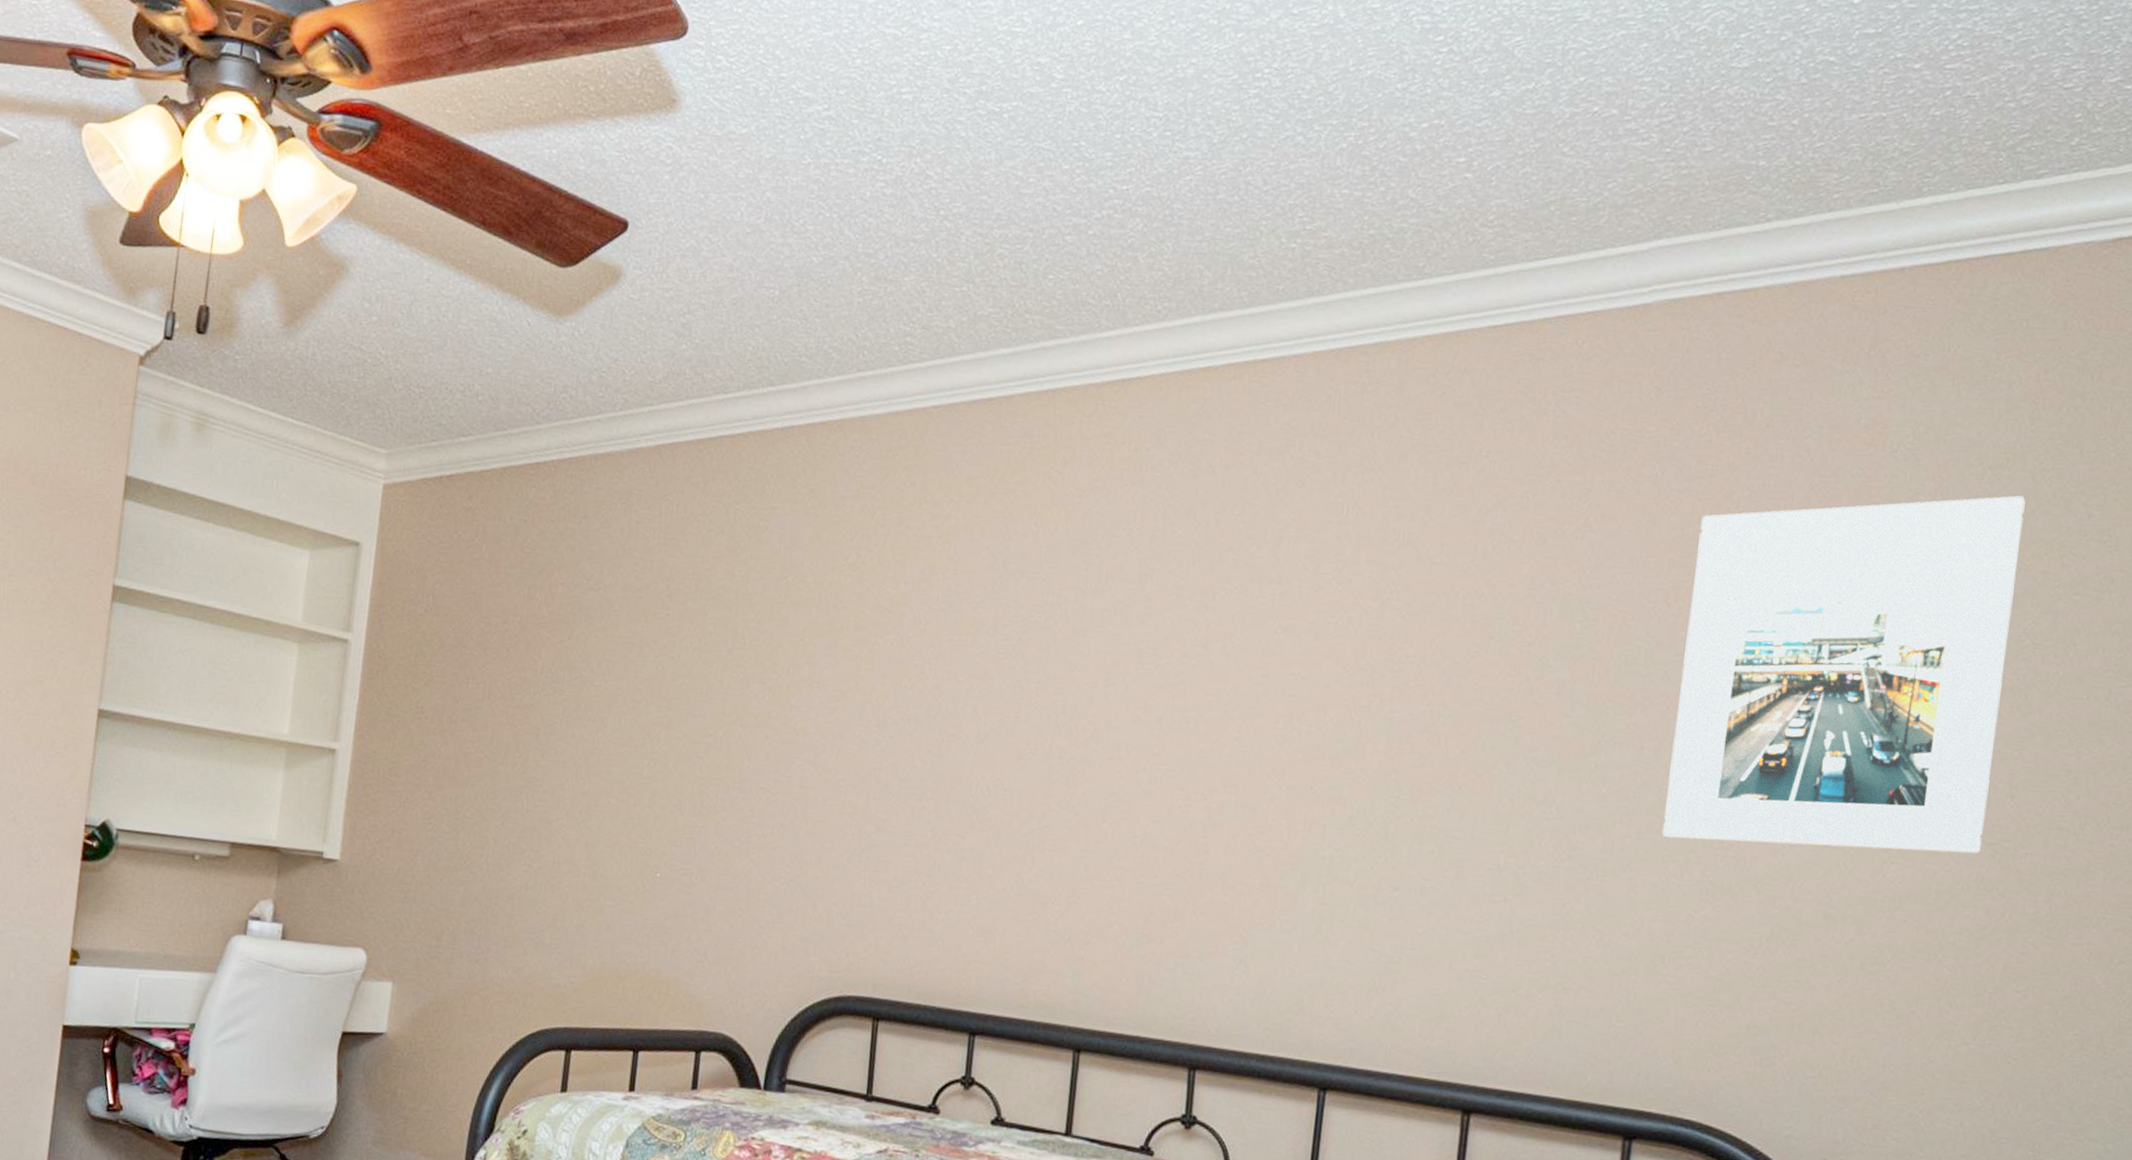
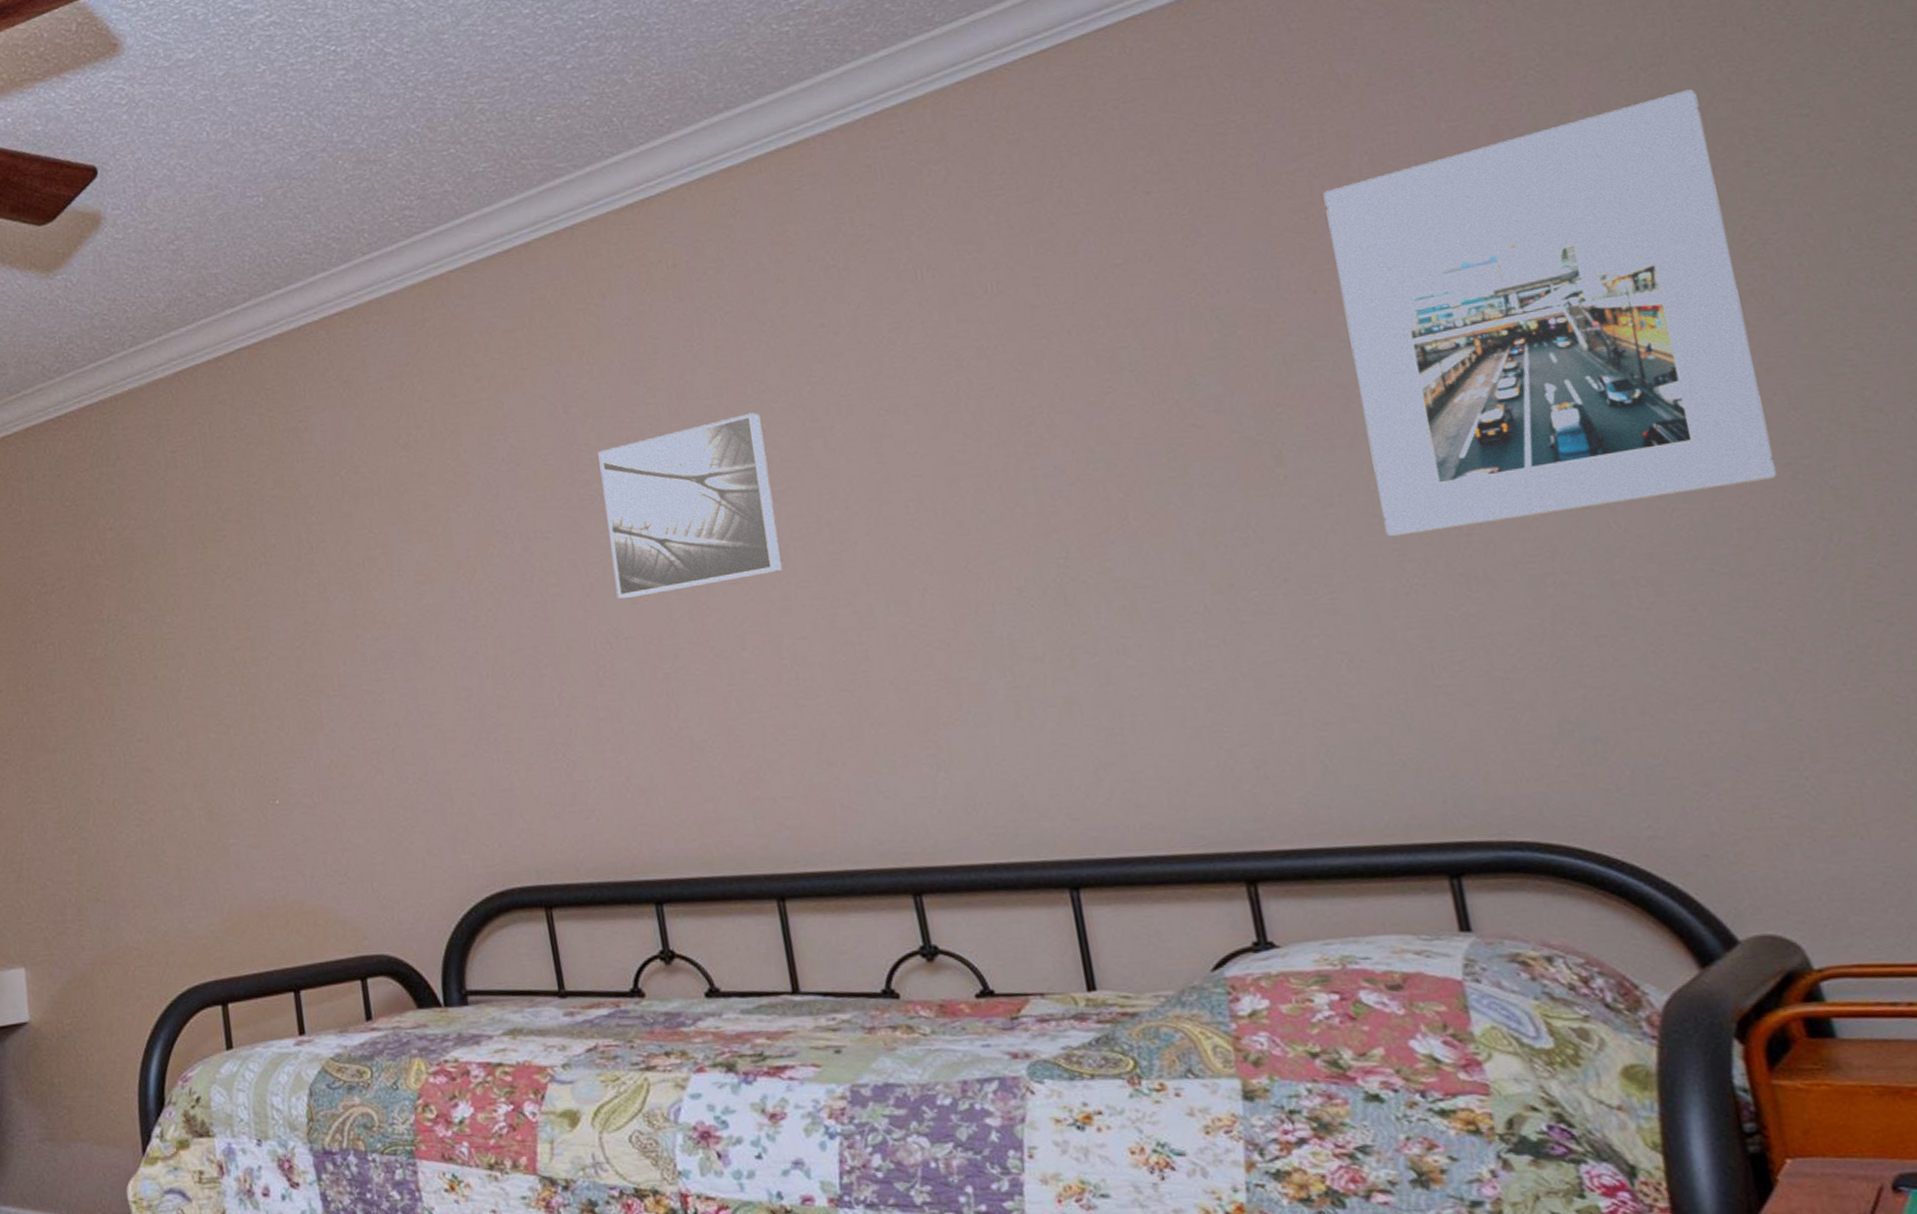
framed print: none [1006,605,1174,758] -> present [598,413,782,599]

